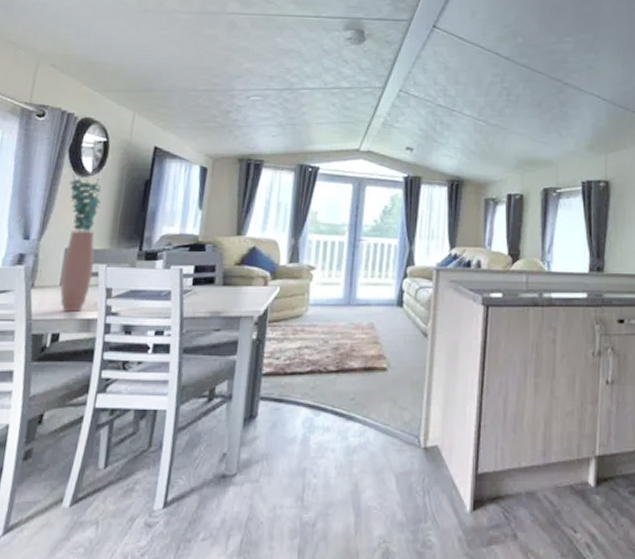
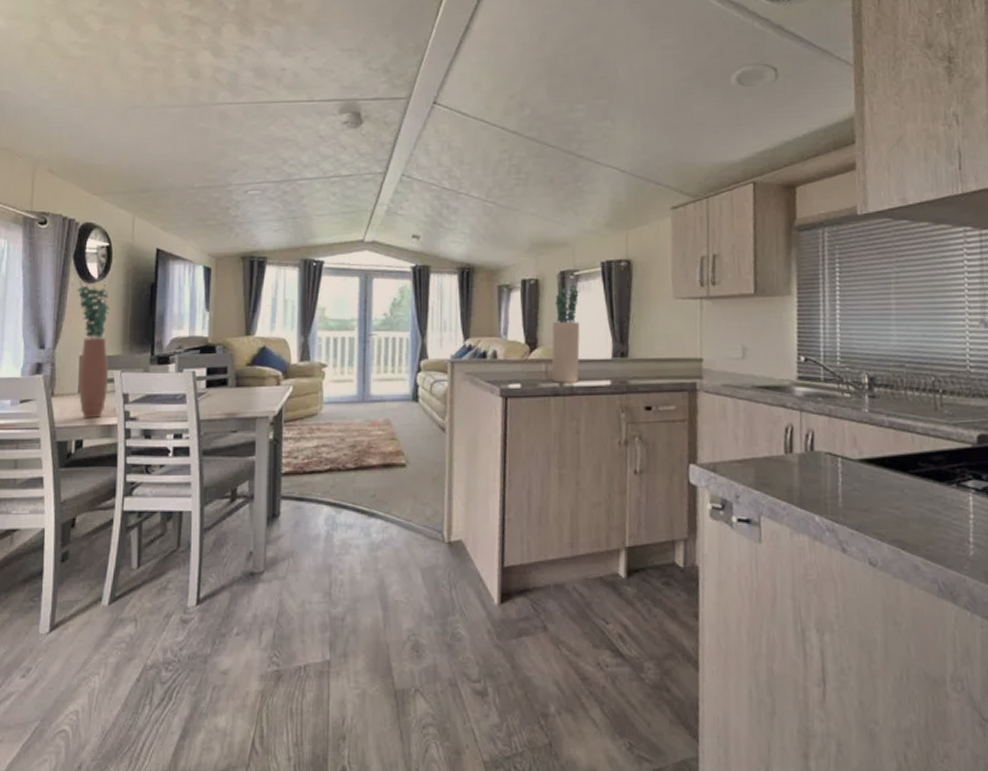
vase: none [532,197,560,295] -> present [551,280,580,384]

